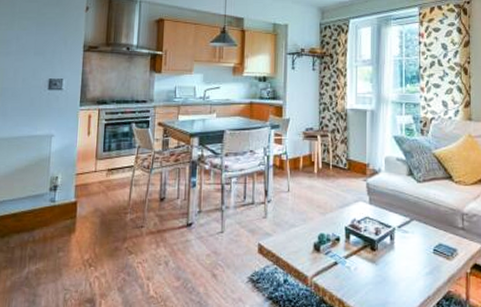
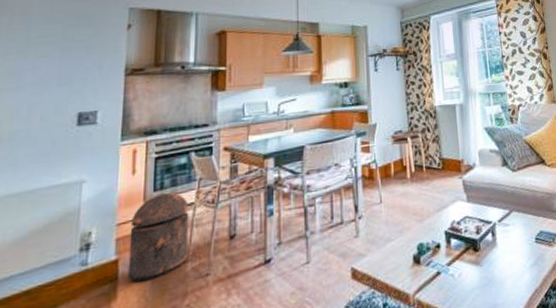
trash can: none [83,155,130,223] -> present [127,193,189,283]

